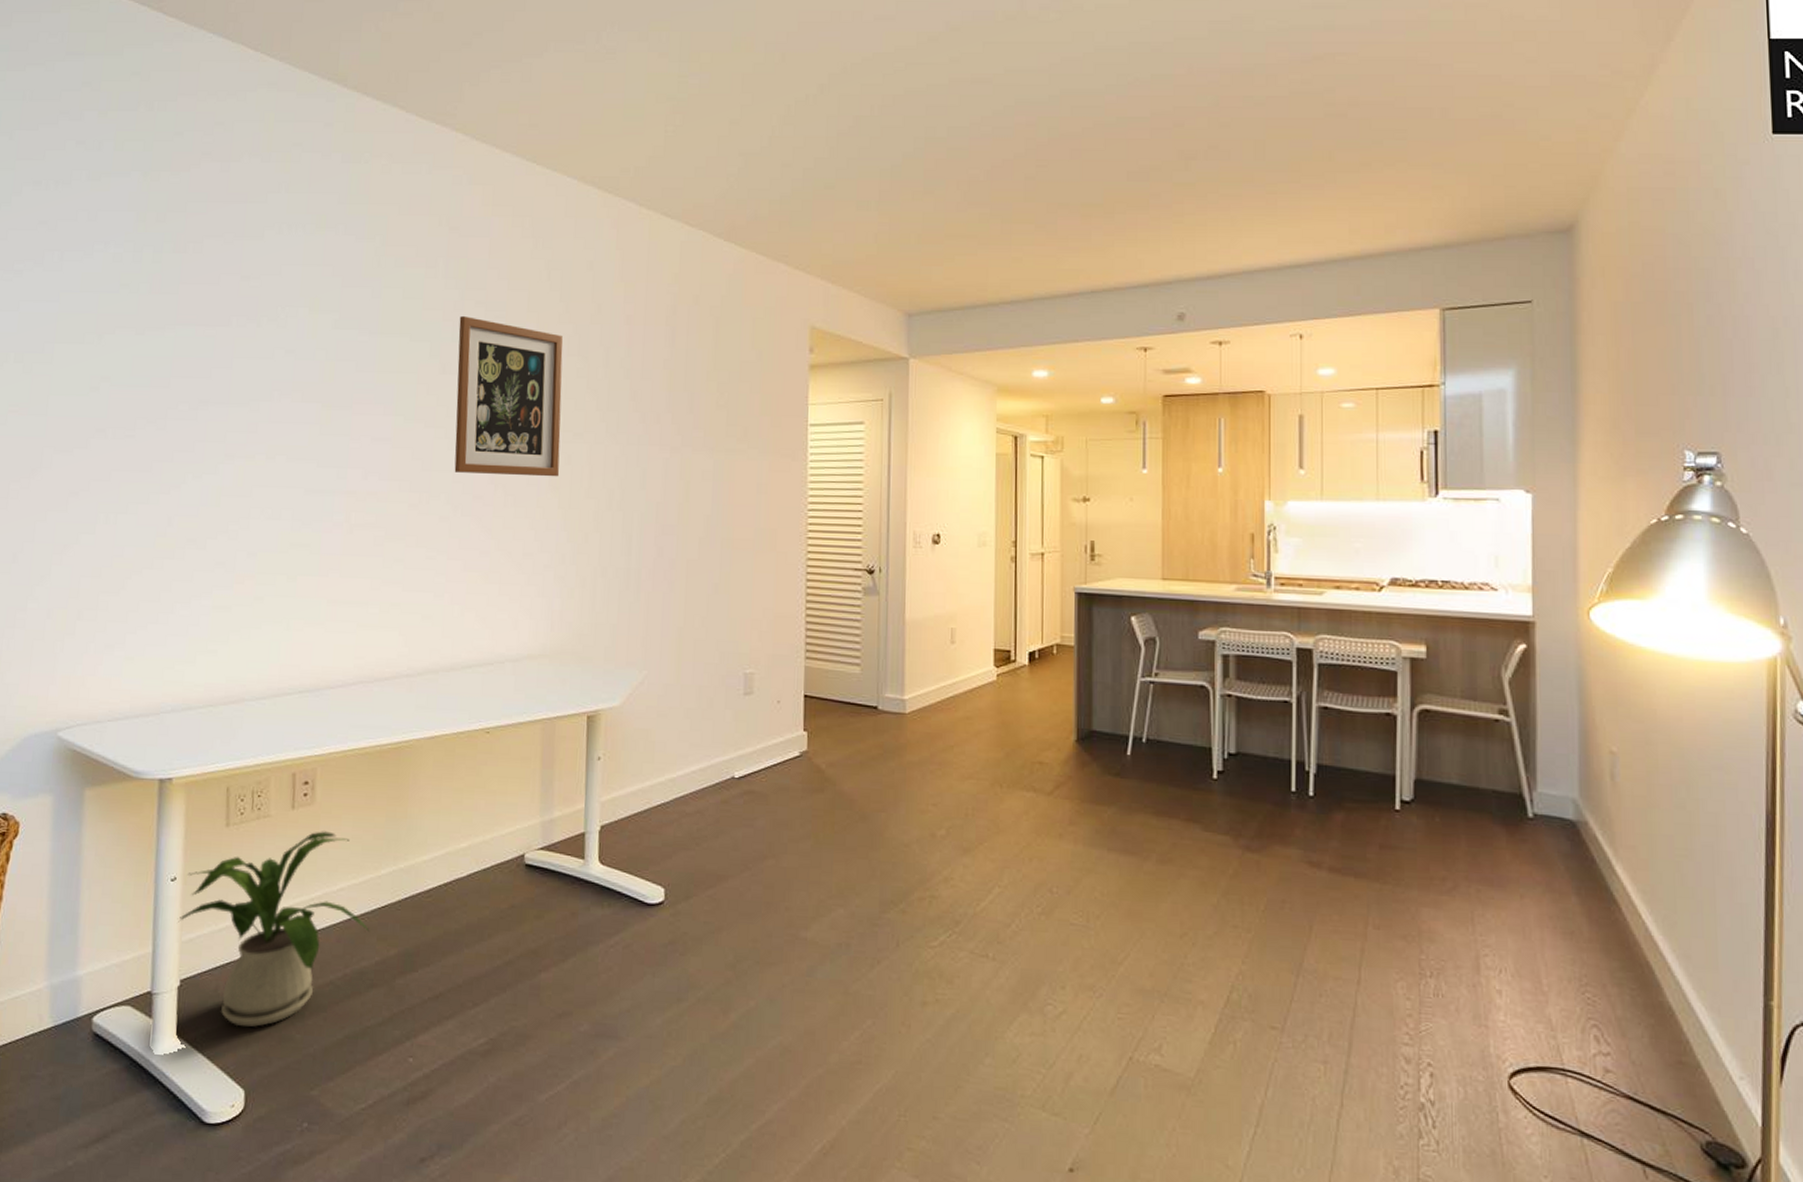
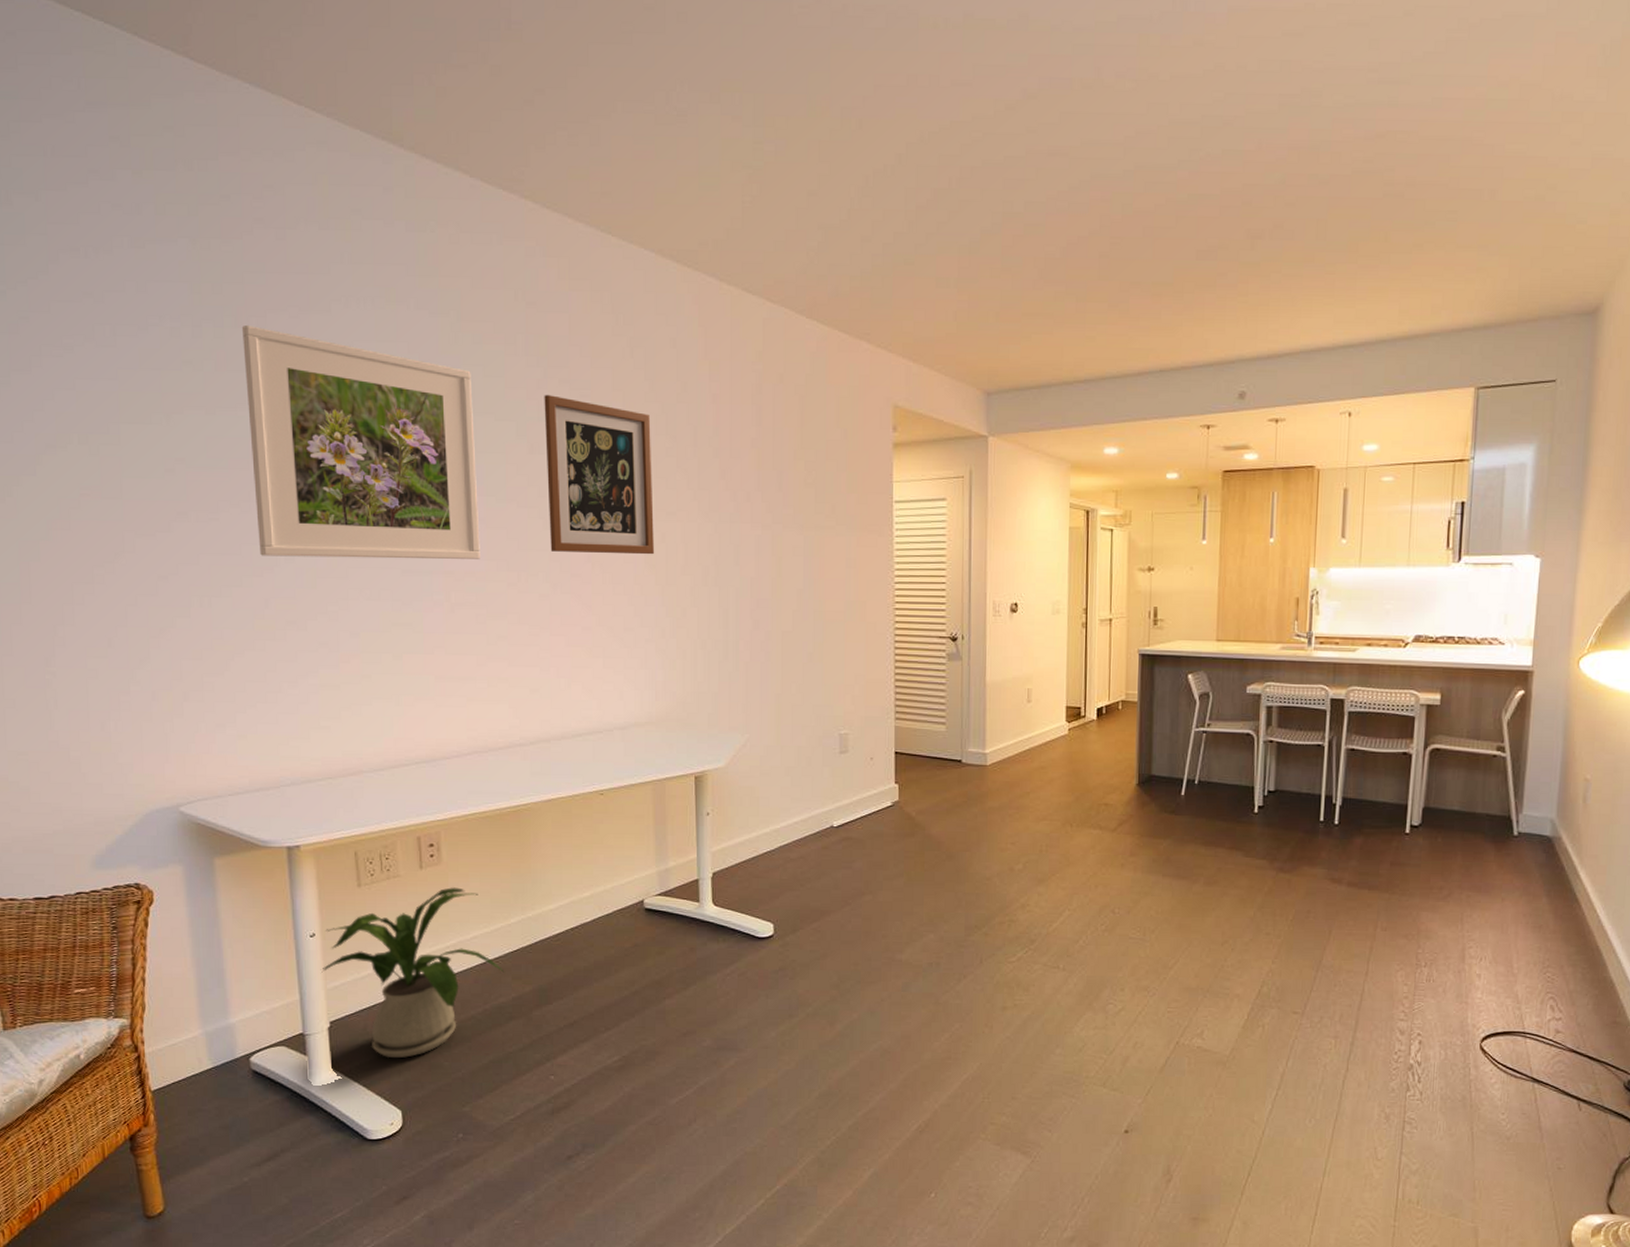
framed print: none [169,250,391,479] -> present [241,324,480,559]

